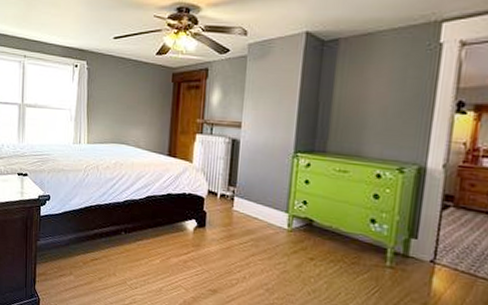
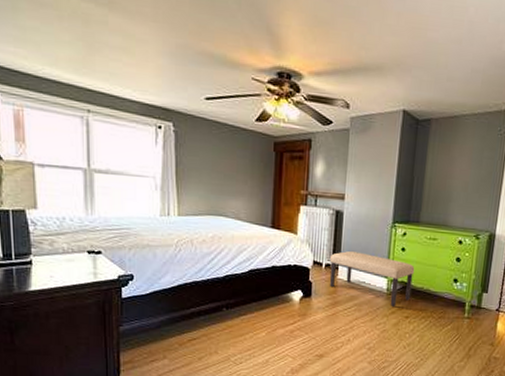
bench: none [224,181,321,246] -> present [329,250,415,308]

